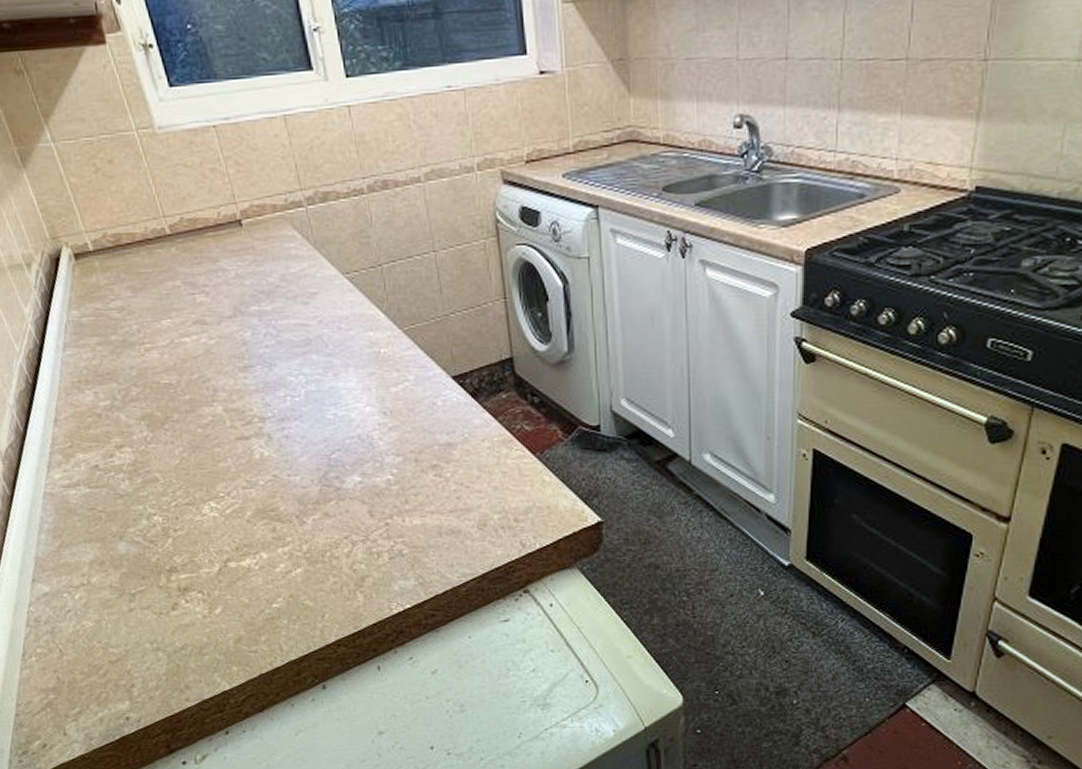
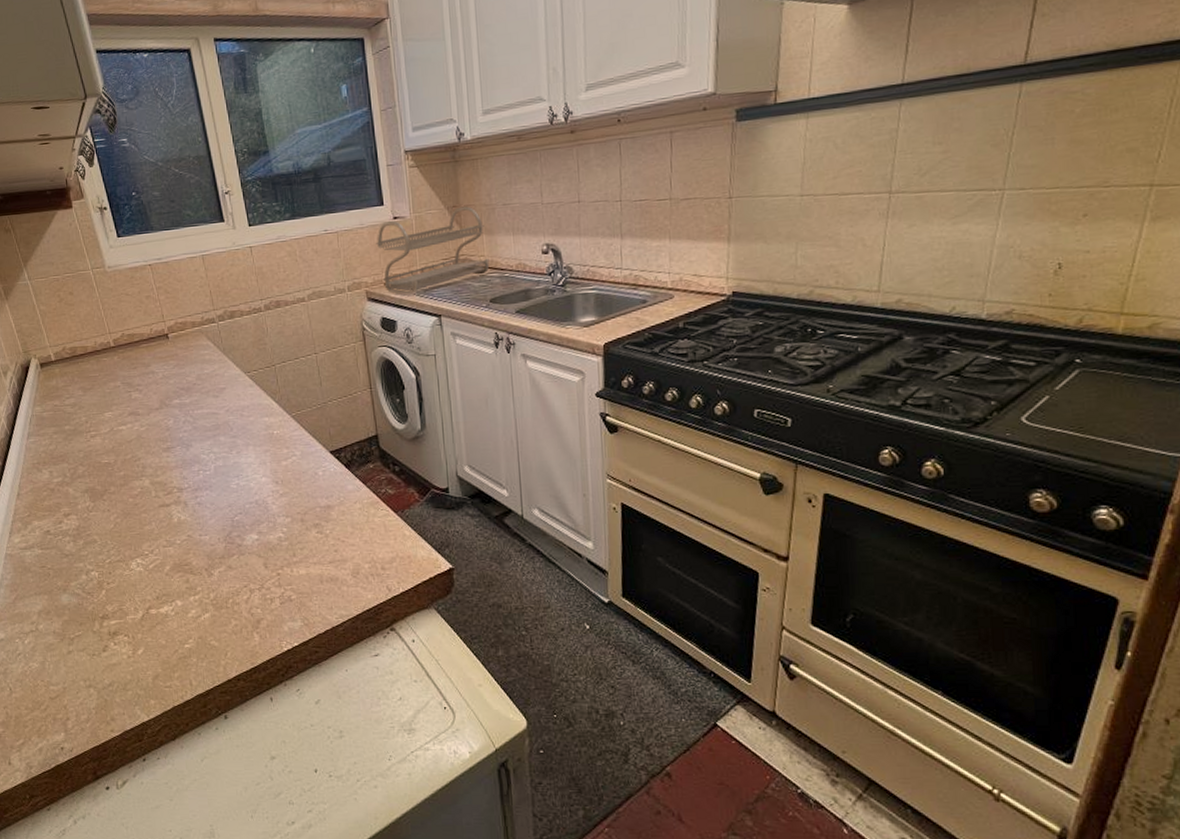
dish rack: none [515,59,666,179] -> present [376,206,491,296]

